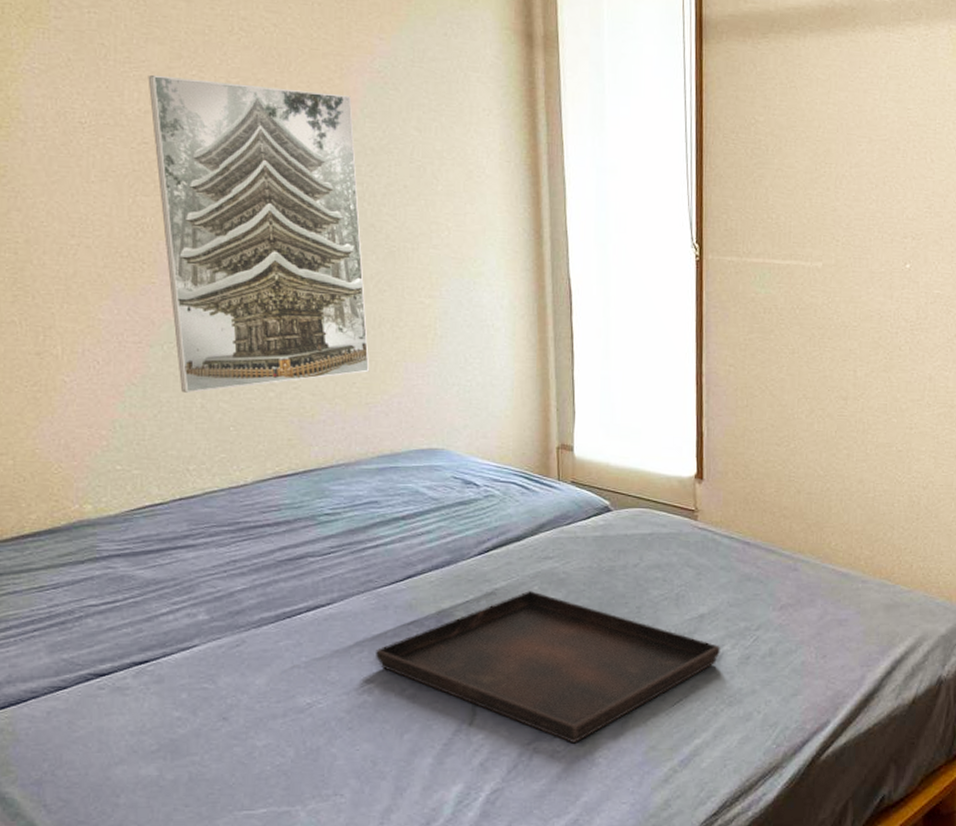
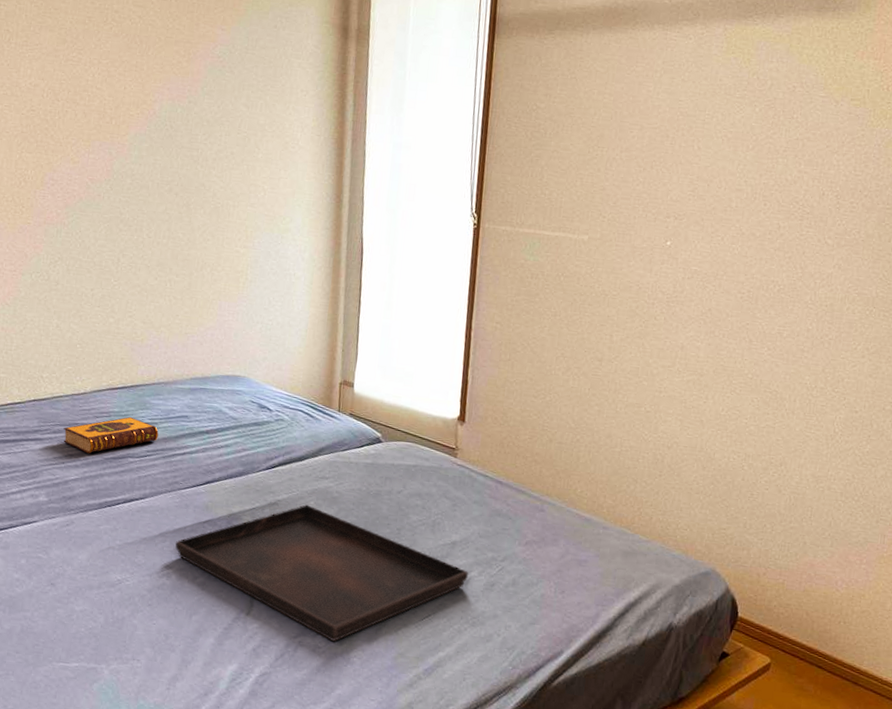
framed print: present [148,74,370,393] -> none [39,55,195,315]
hardback book: none [222,508,343,558] -> present [63,416,159,454]

